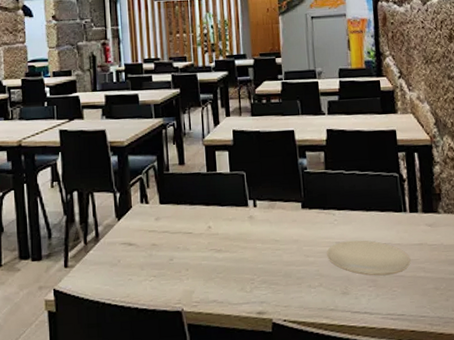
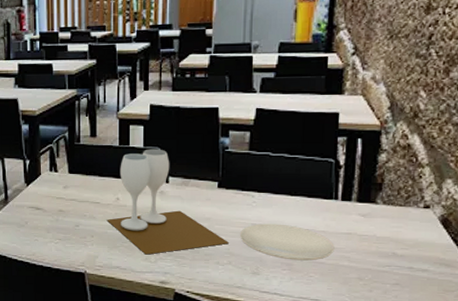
wineglass: none [200,173,317,285] -> present [106,149,229,255]

